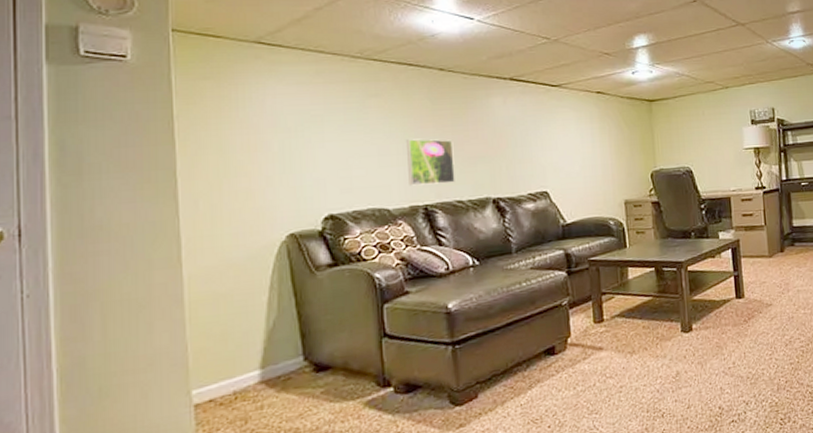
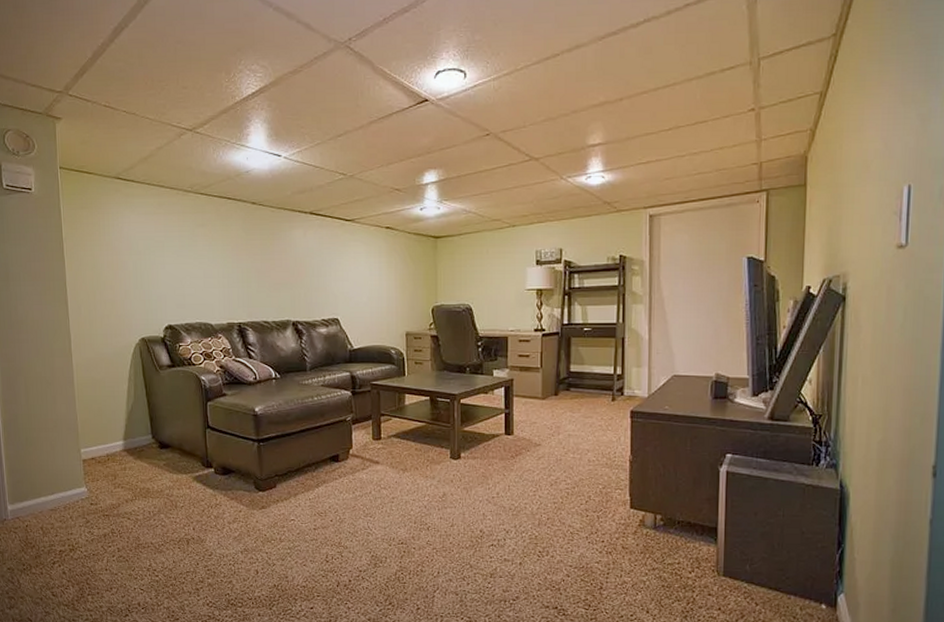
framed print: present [405,138,455,186] -> none [225,265,263,306]

